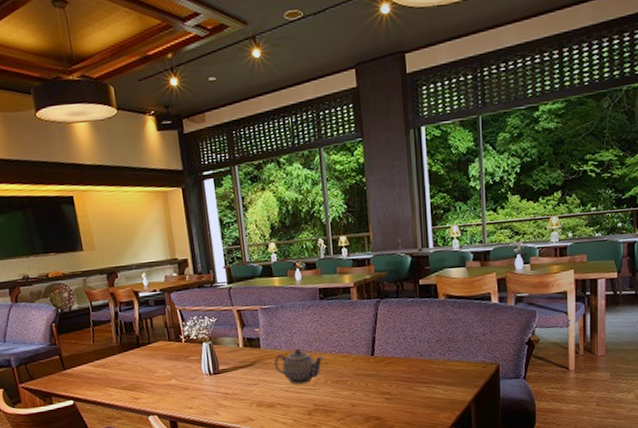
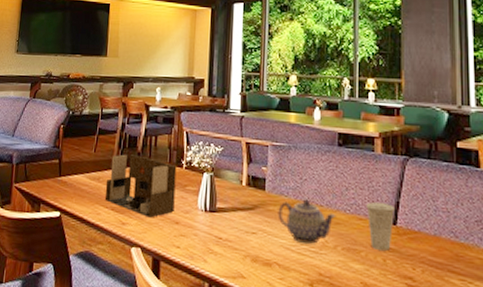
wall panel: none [111,338,182,390] -> present [104,154,177,218]
cup: none [348,340,372,377] -> present [366,202,394,251]

